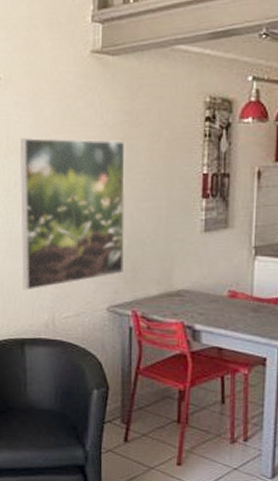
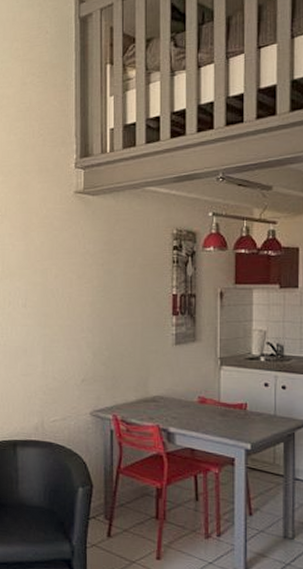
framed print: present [19,138,126,291] -> none [13,264,106,397]

